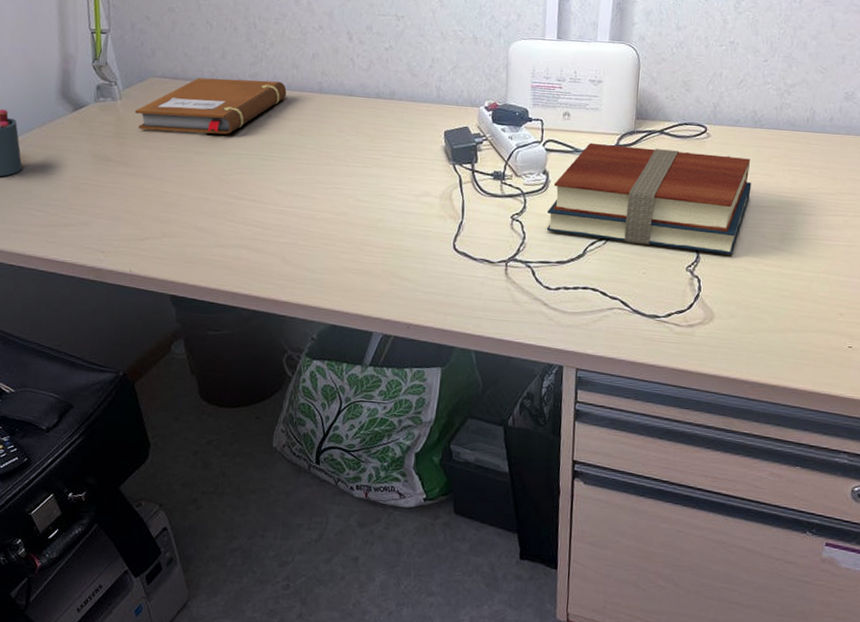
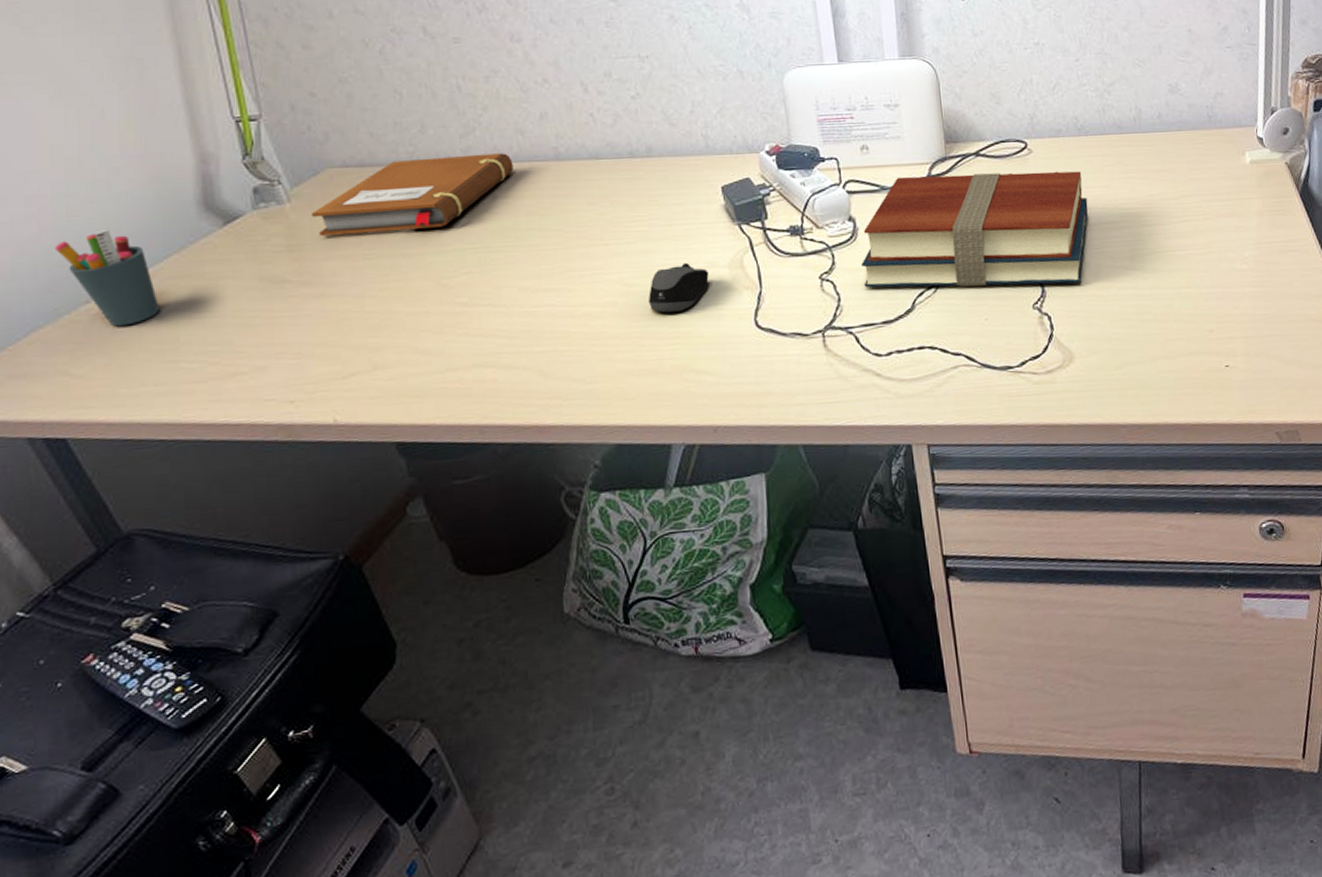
computer mouse: none [372,189,423,228] -> present [648,262,709,313]

